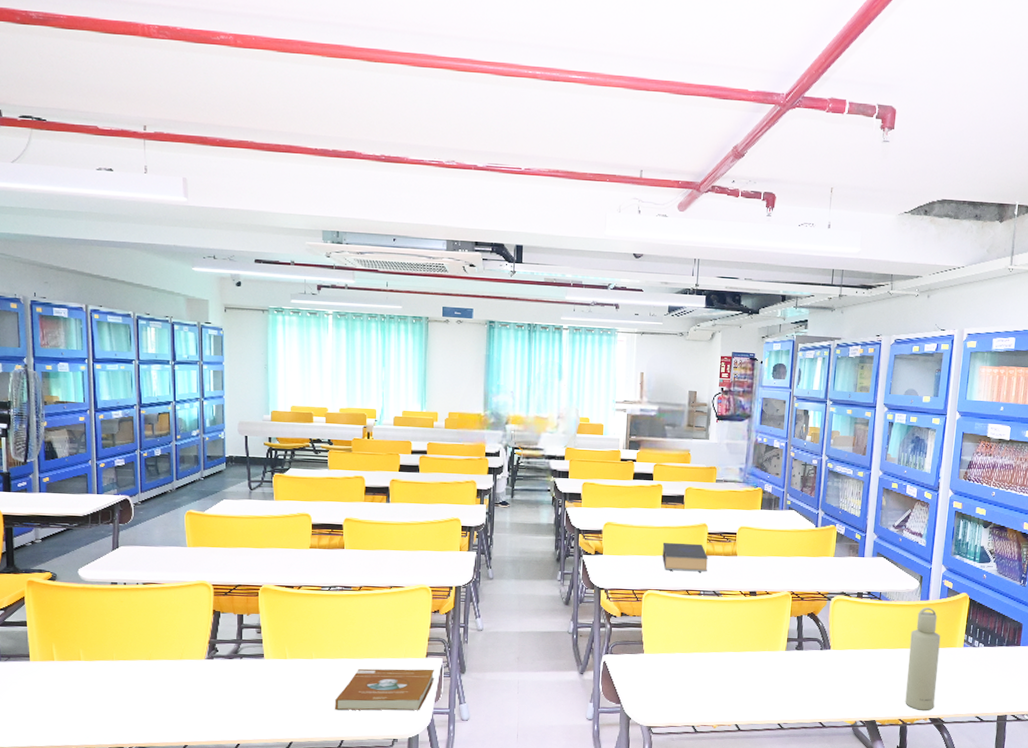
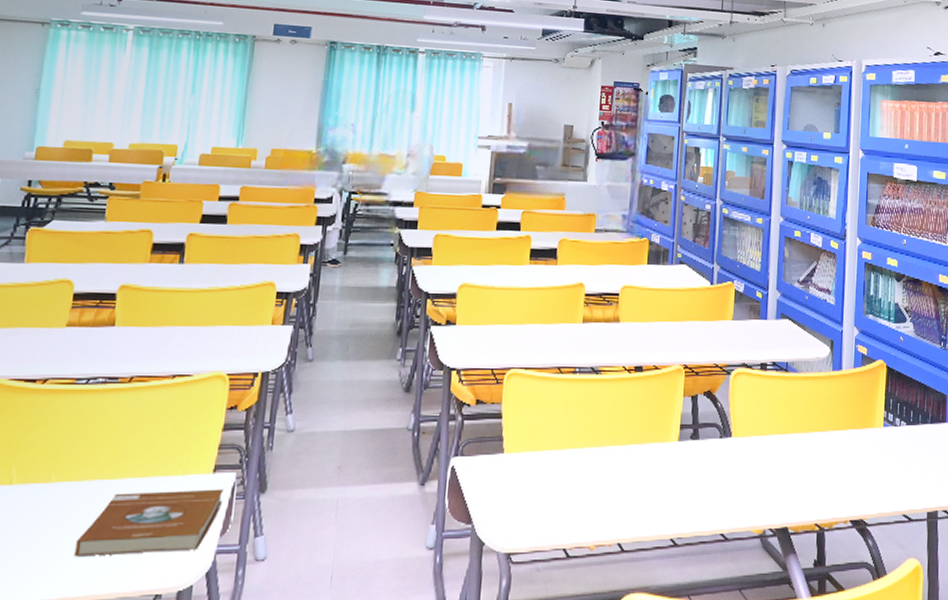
book: present [661,543,708,572] -> none [528,308,585,344]
bottle: present [905,607,941,711] -> none [821,378,858,512]

